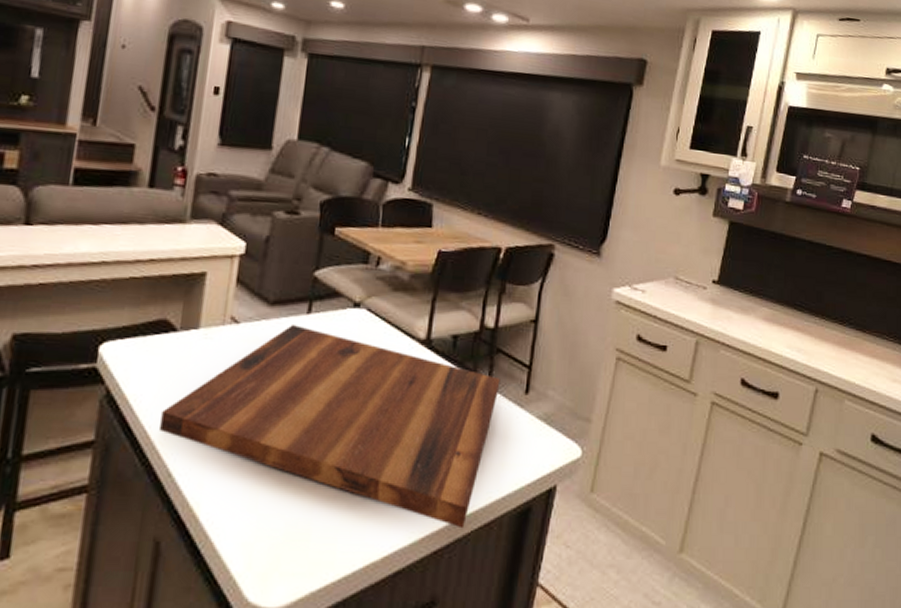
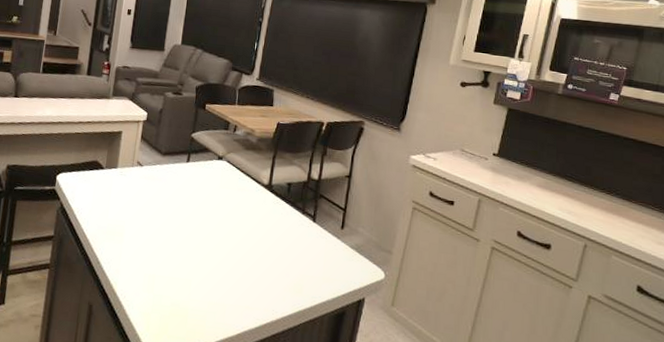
cutting board: present [160,325,501,529] -> none [93,169,323,321]

